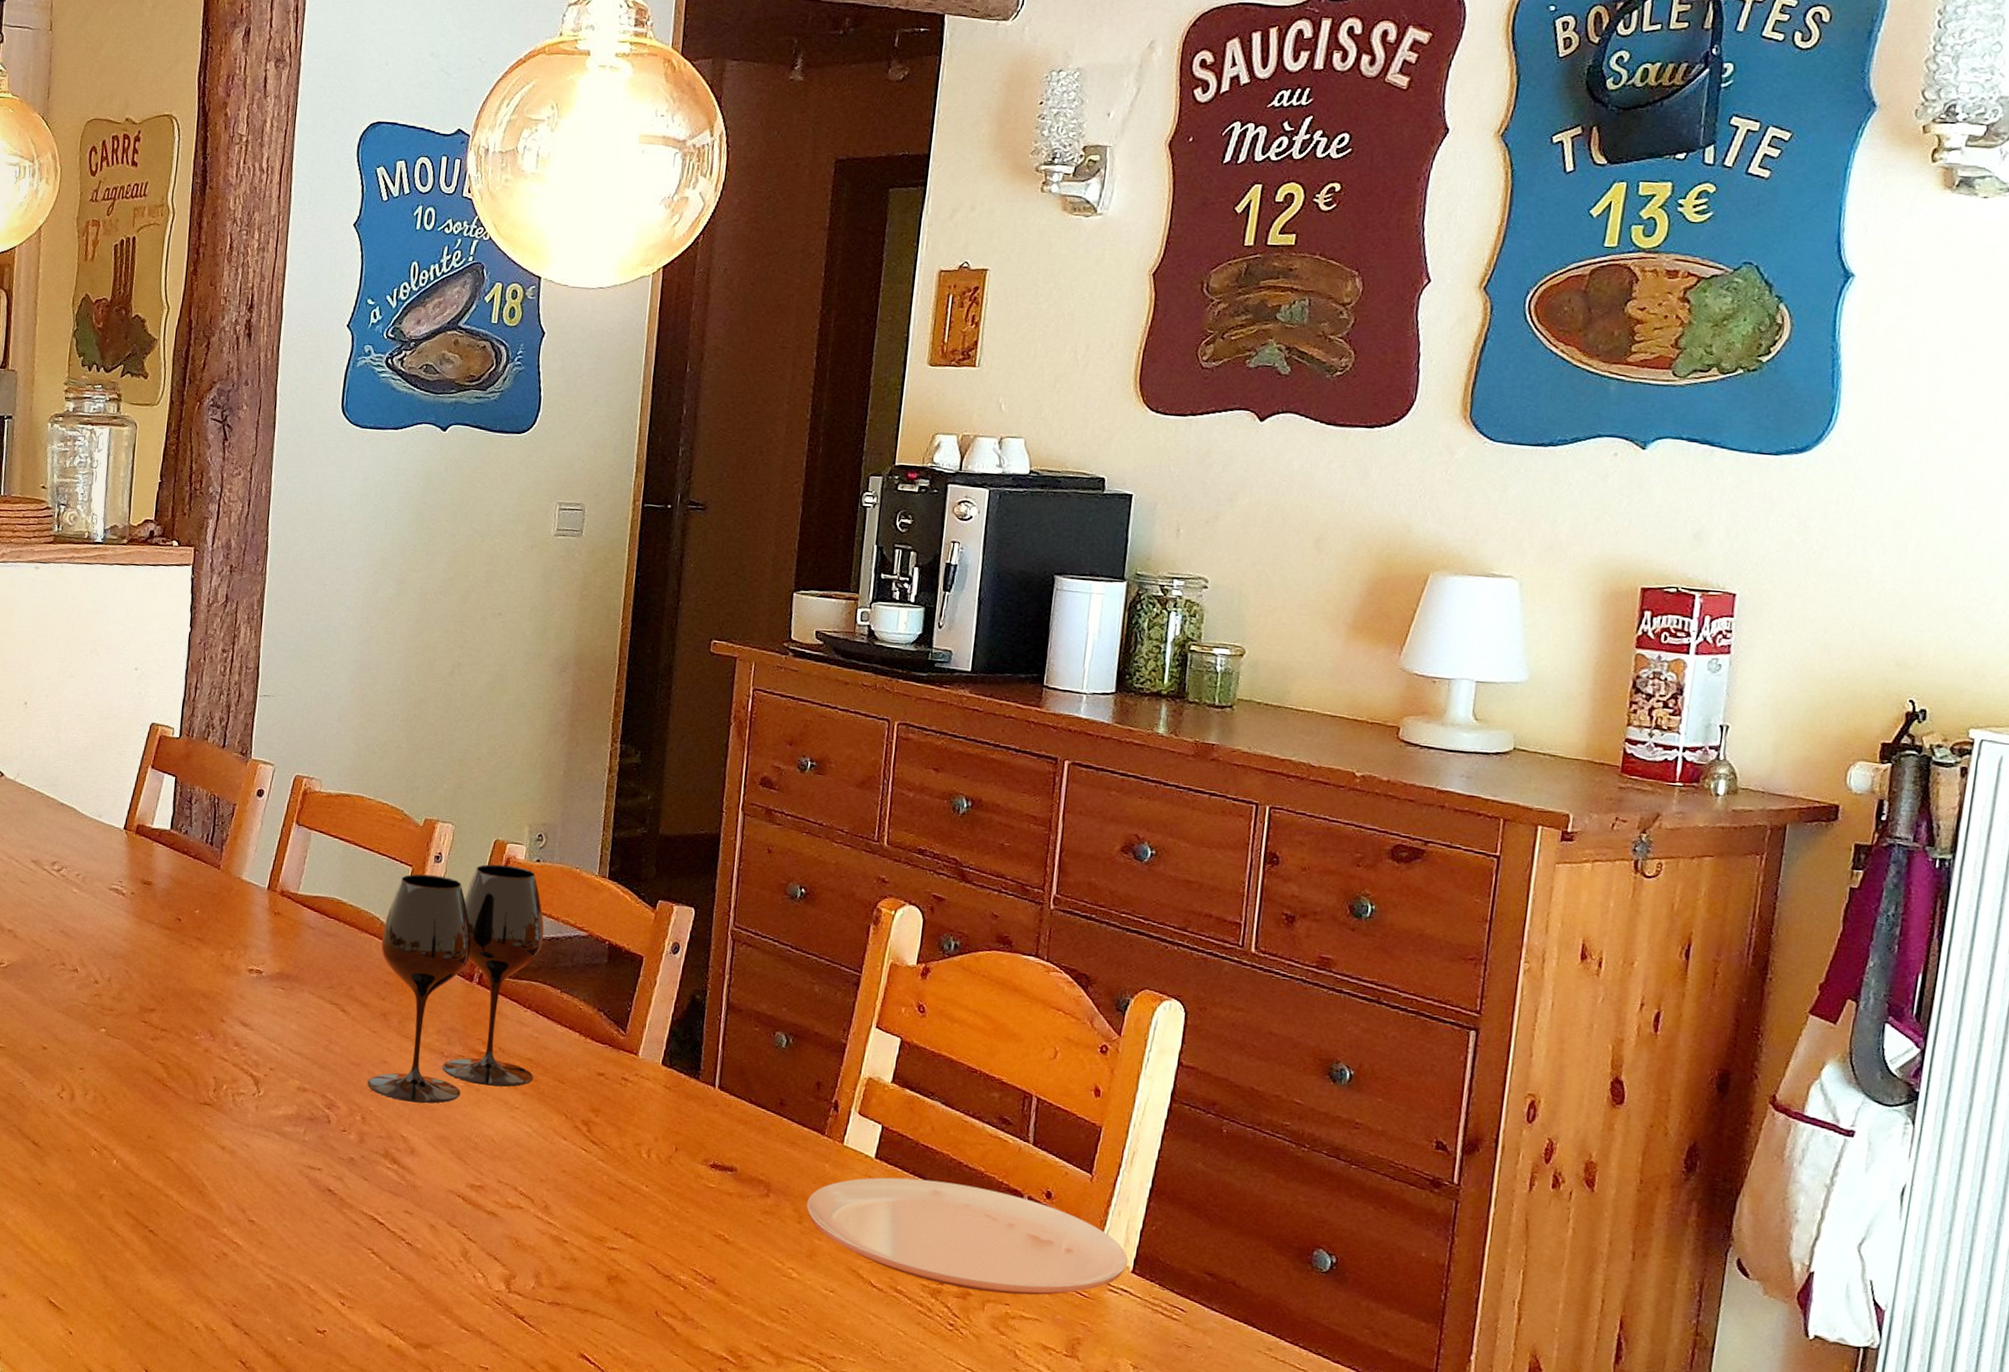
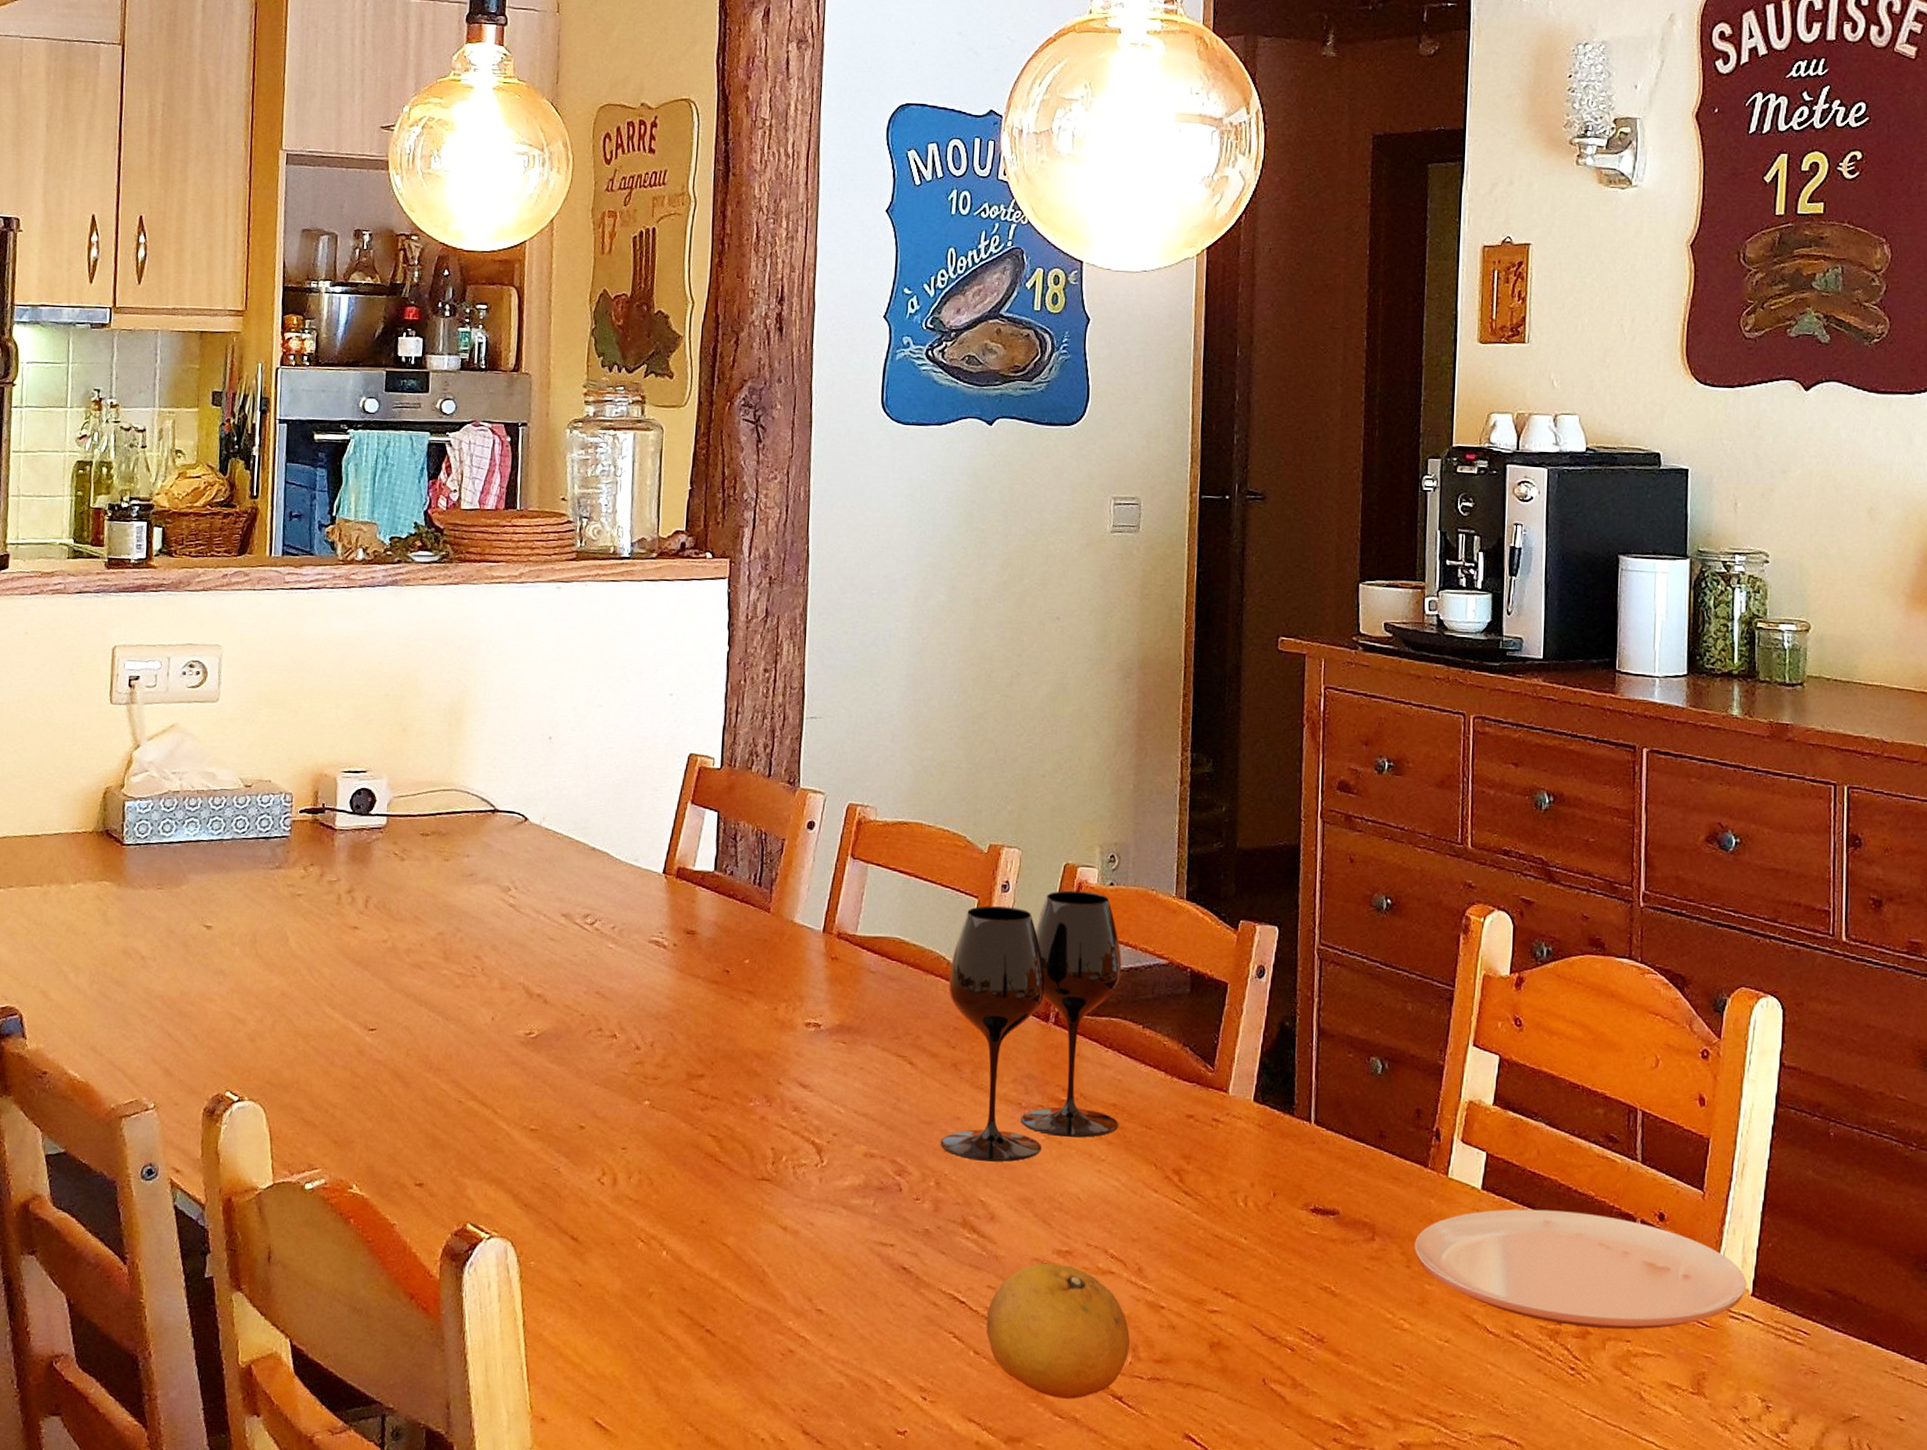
fruit: none [401,1194,534,1315] -> present [985,1262,1130,1399]

